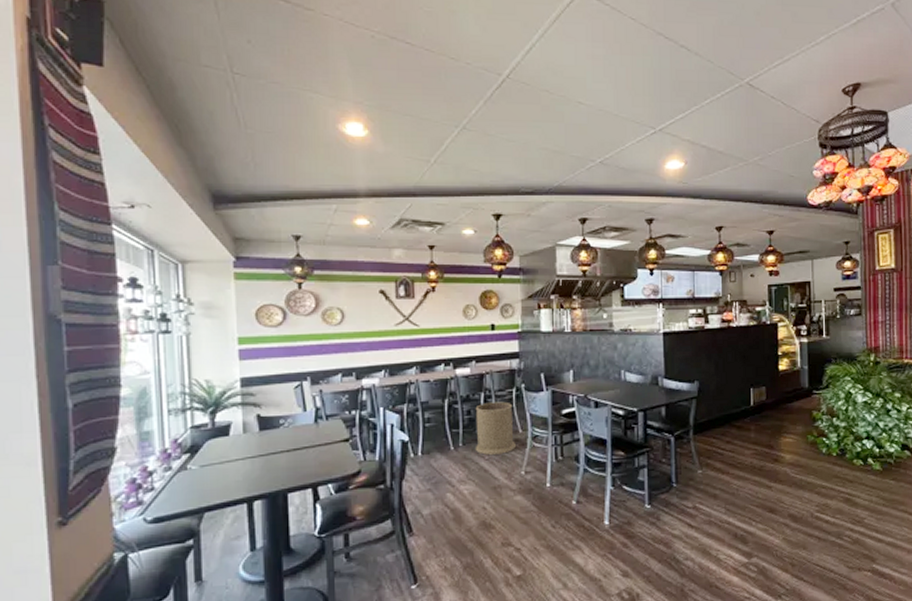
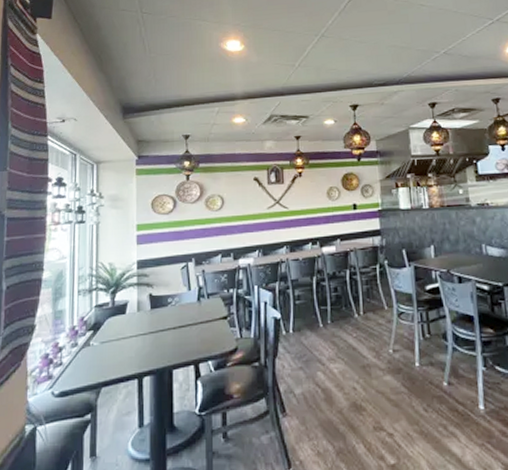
trash can: present [475,401,516,455] -> none [342,278,382,332]

